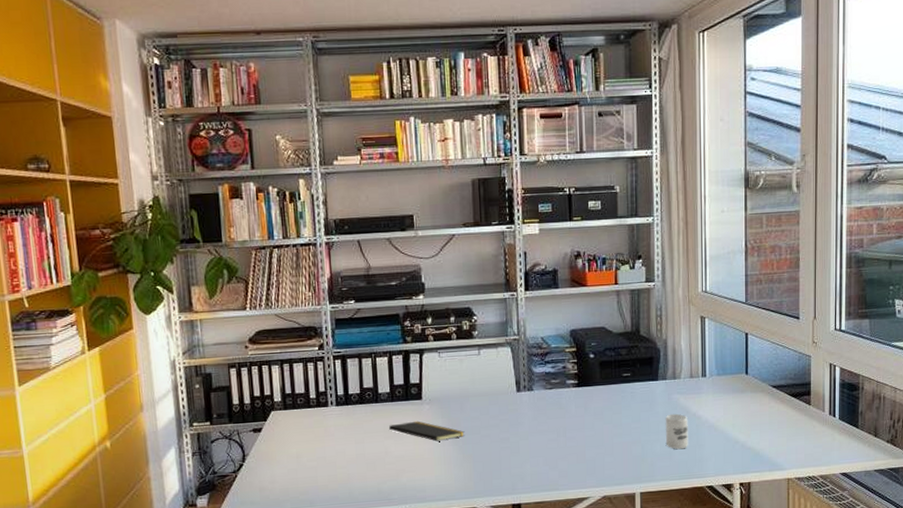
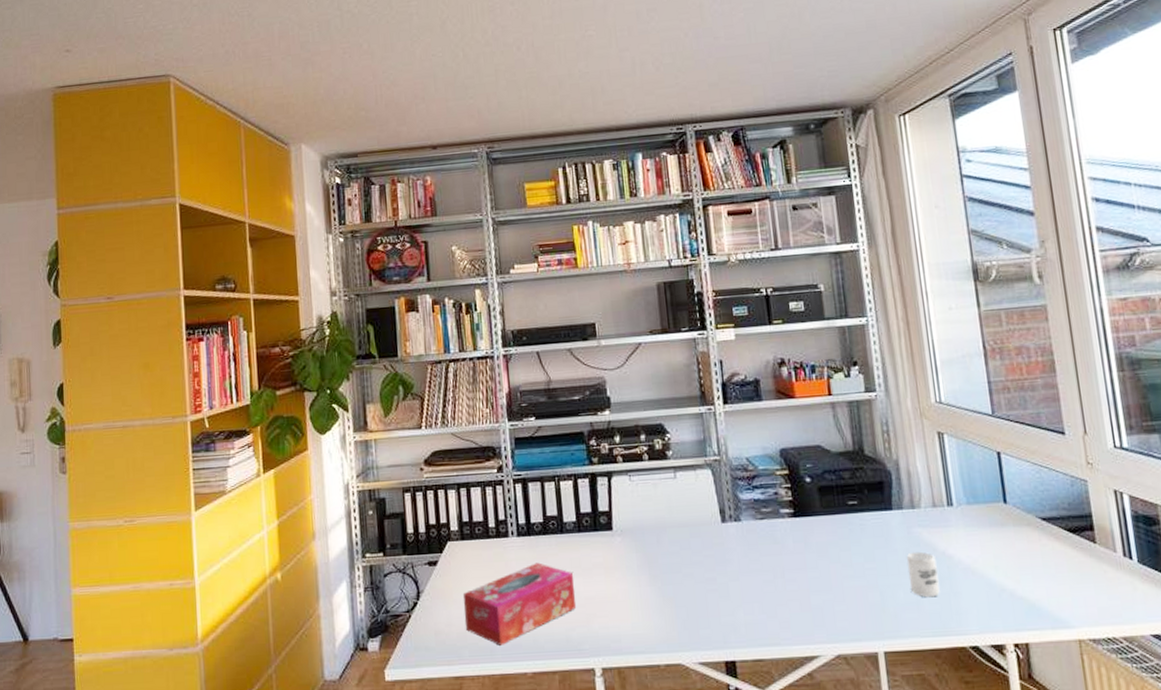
tissue box: none [285,428,388,498] -> present [462,562,577,646]
notepad: present [388,421,465,443] -> none [576,555,664,582]

